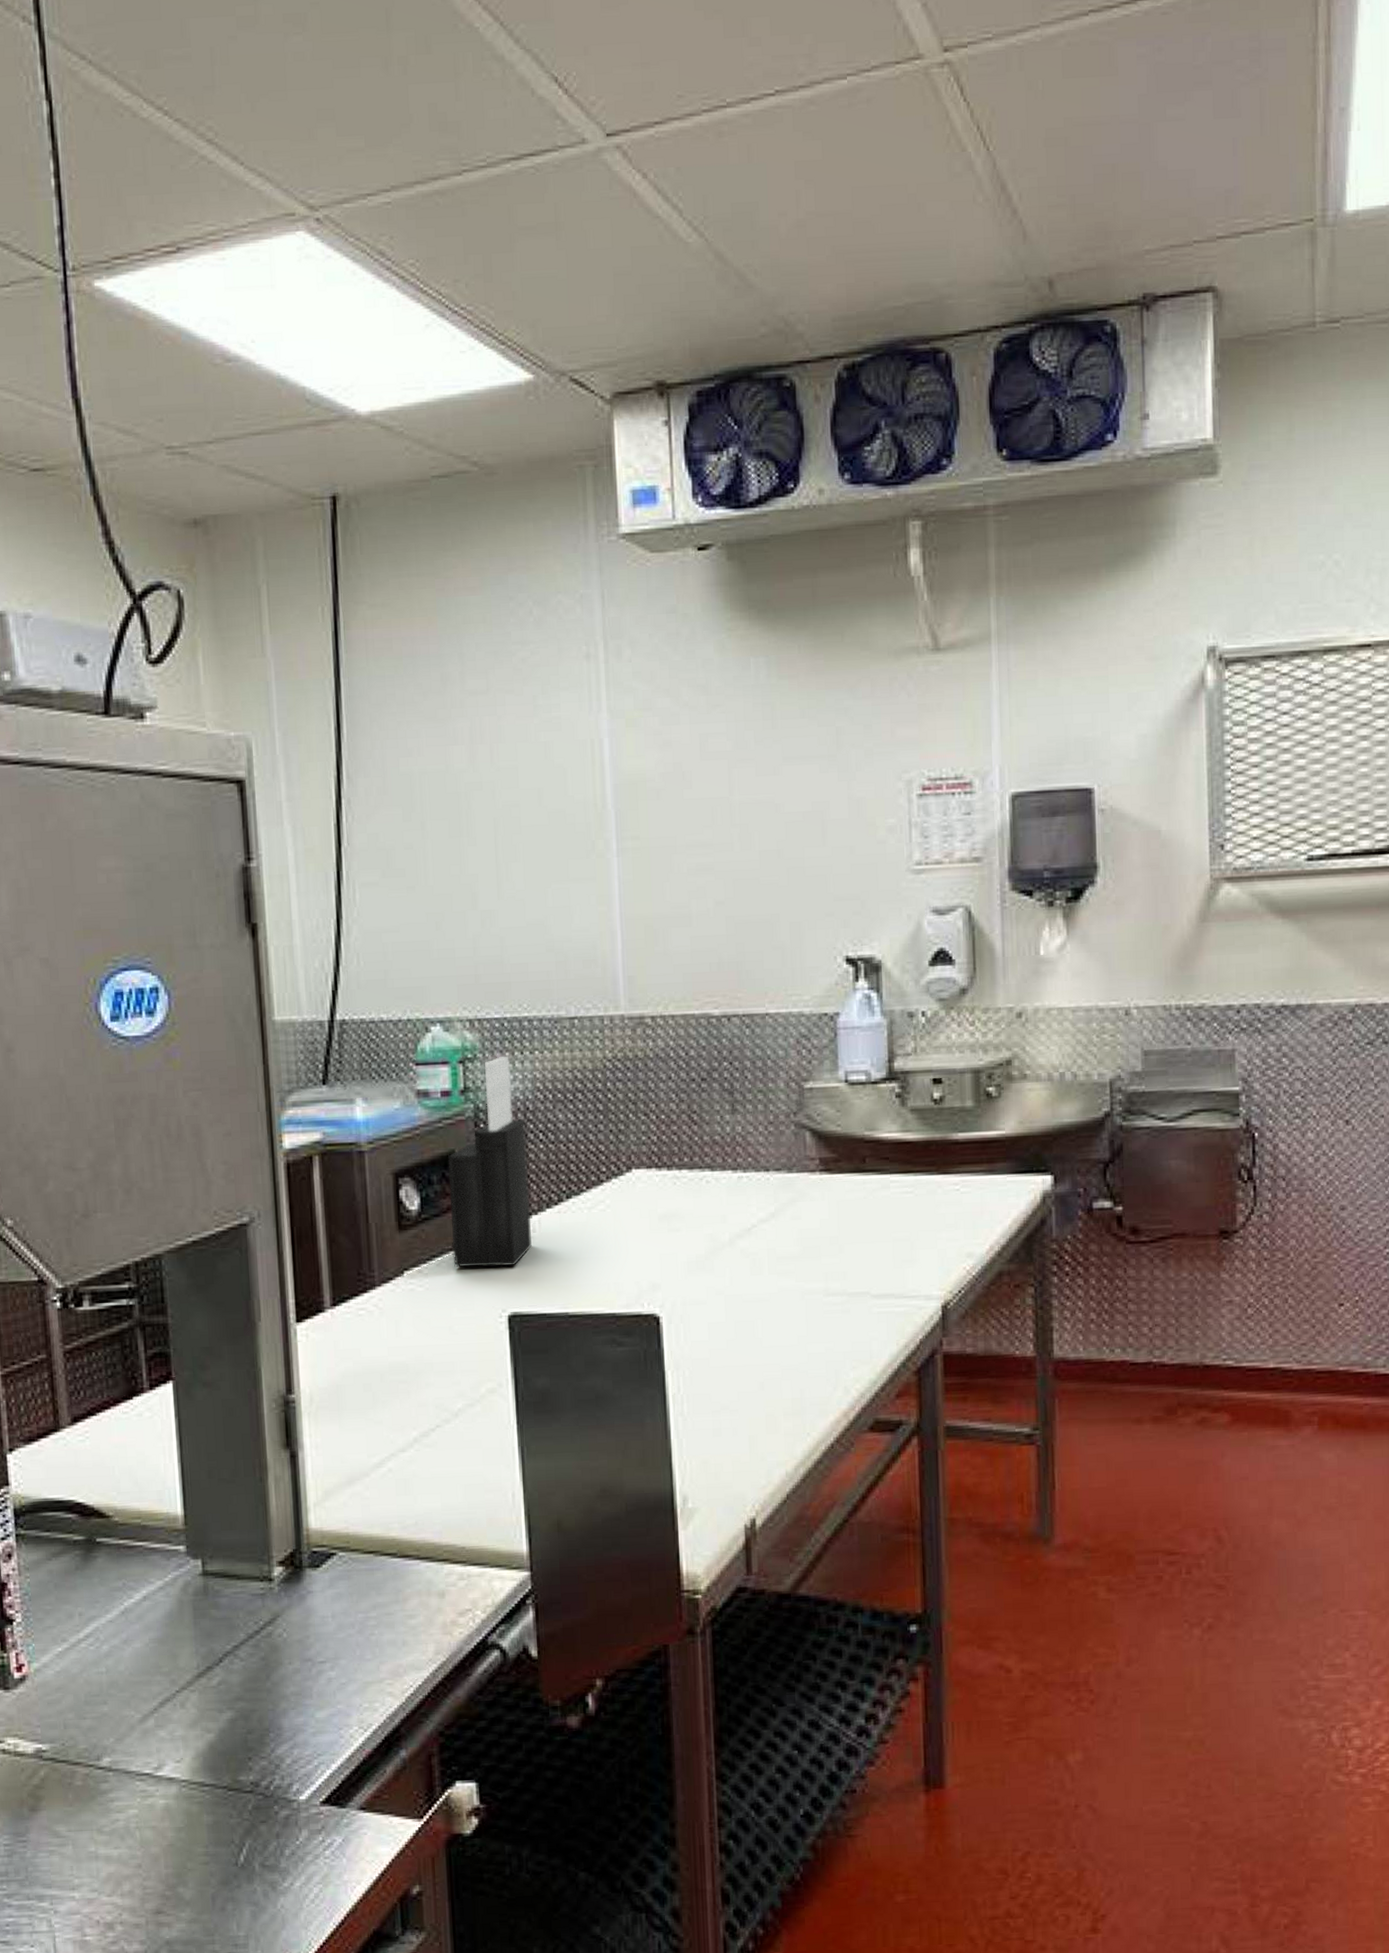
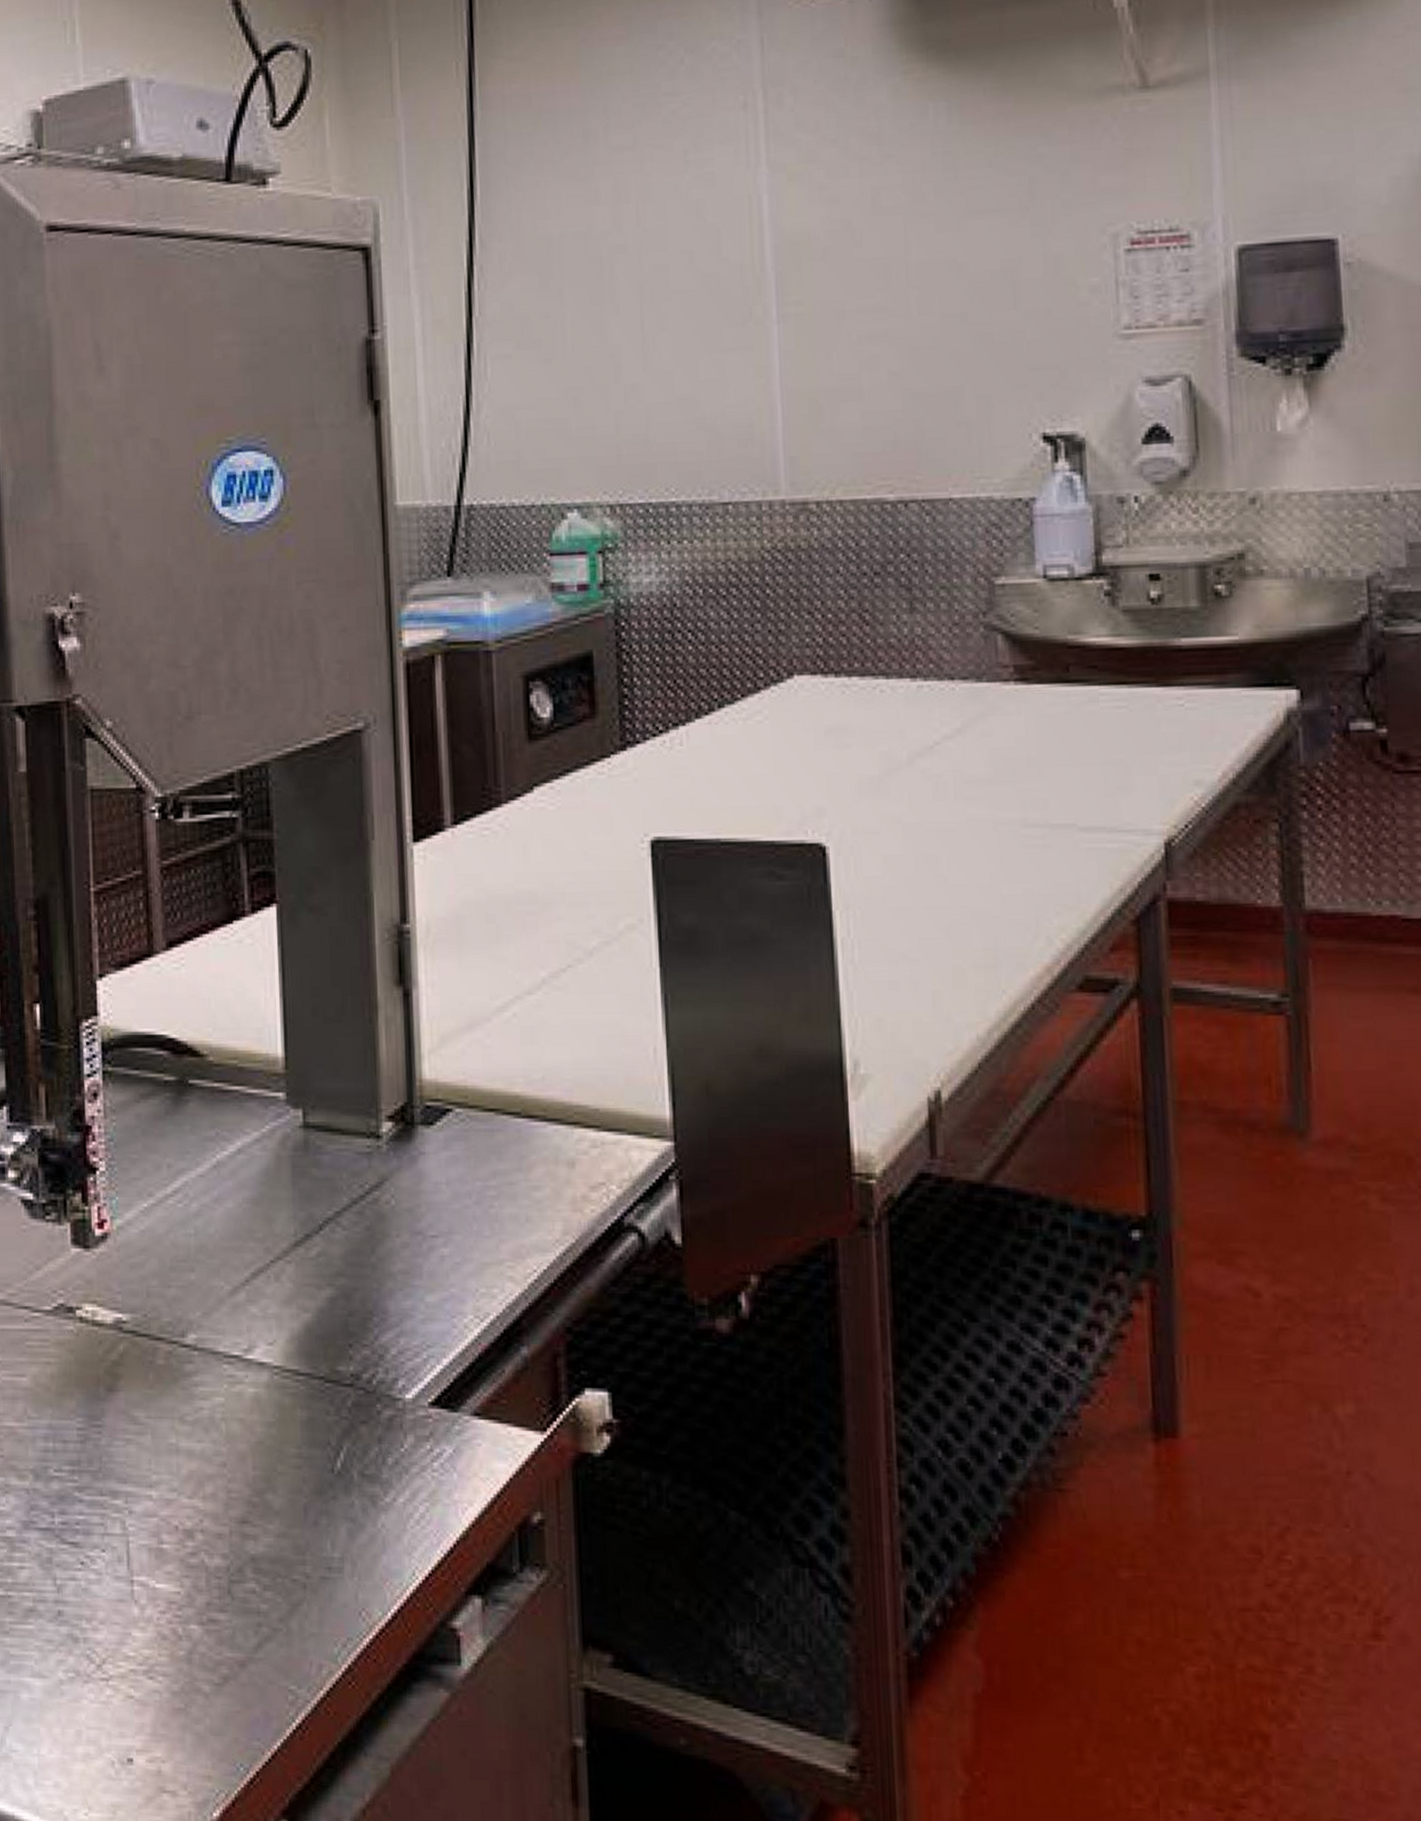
knife block: present [447,1056,532,1268] -> none [584,545,678,784]

